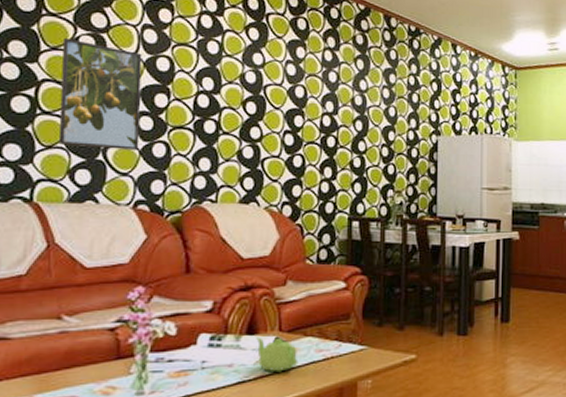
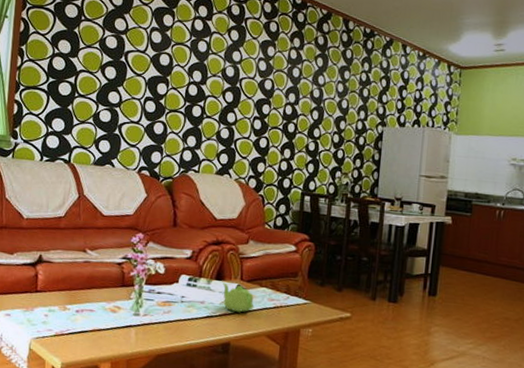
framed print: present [58,37,142,150] -> none [89,38,150,127]

